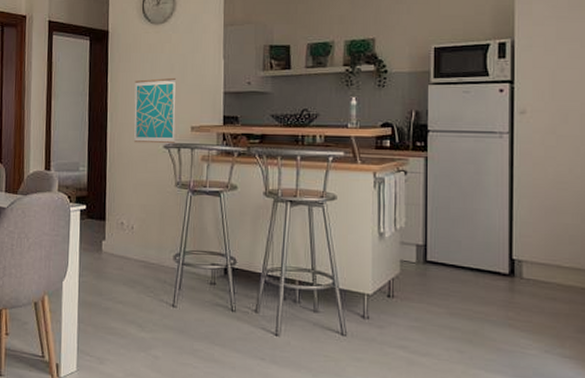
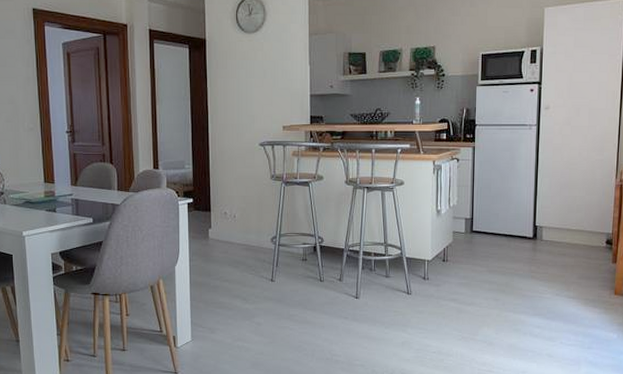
wall art: present [134,77,176,144] -> none [232,82,269,142]

